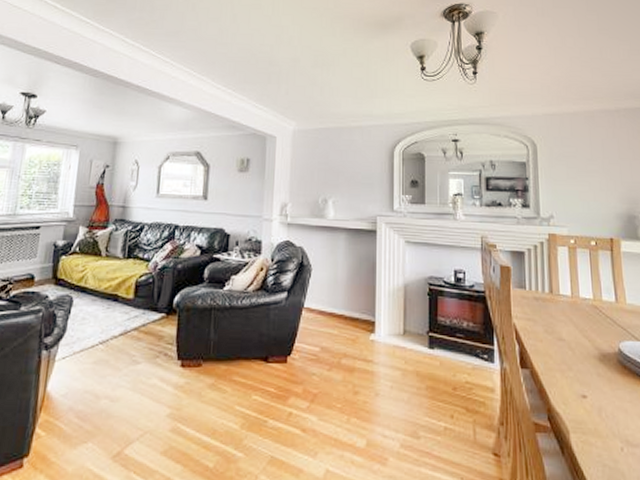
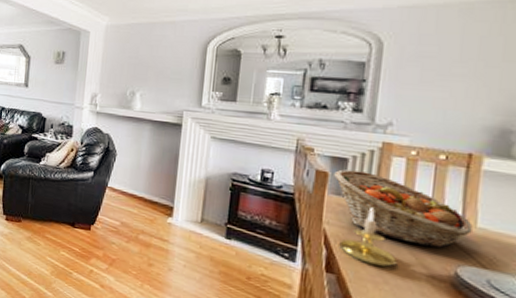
fruit basket: none [515,262,624,328] -> present [334,169,473,248]
candle holder: none [528,297,576,353] -> present [339,207,398,267]

